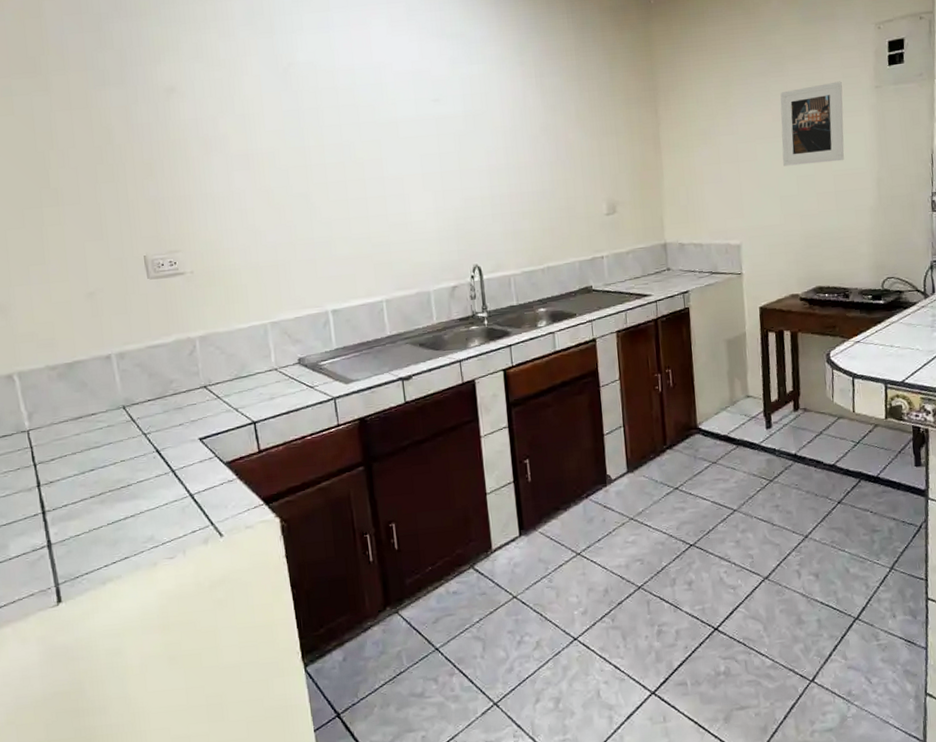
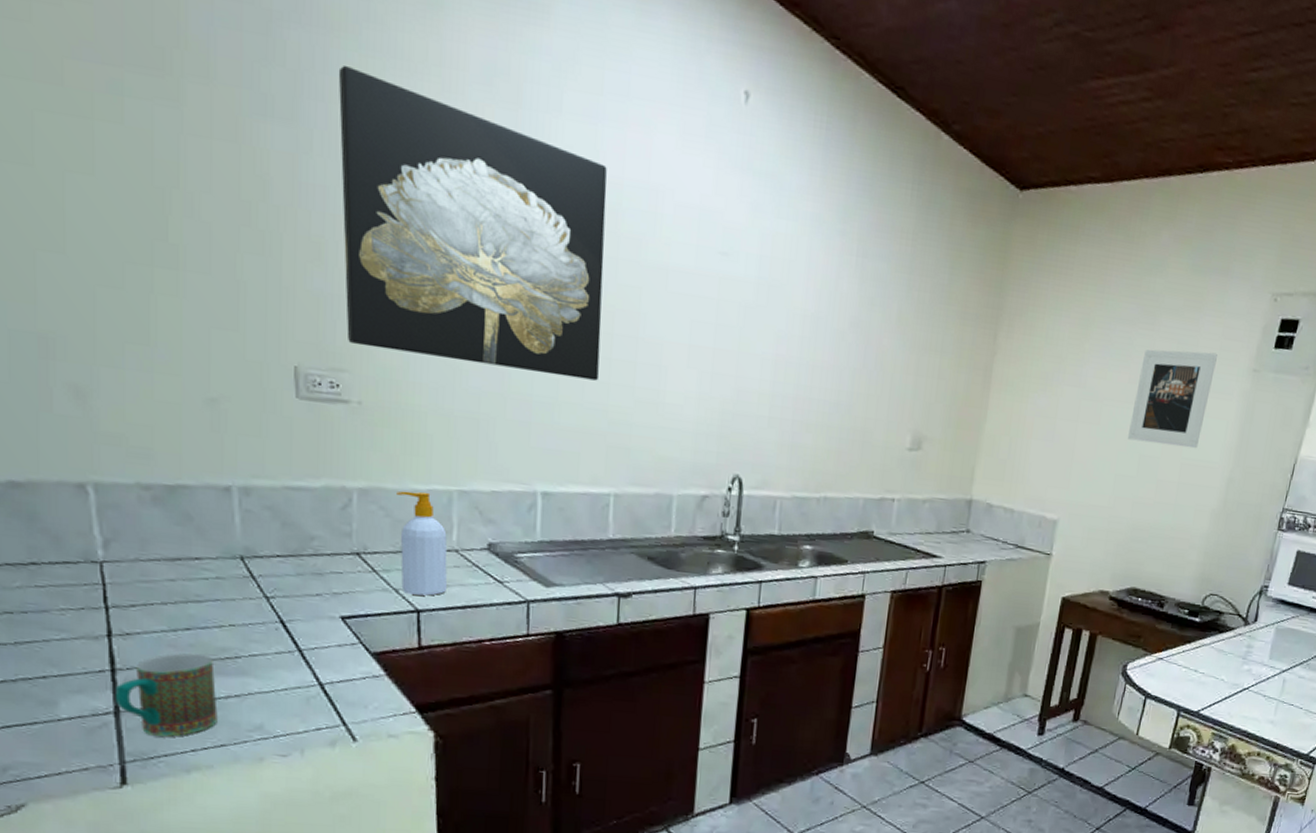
mug: none [46,488,121,559] -> present [114,653,218,738]
wall art: none [148,37,359,231] -> present [338,65,607,381]
soap bottle: none [227,328,274,411] -> present [397,491,448,596]

